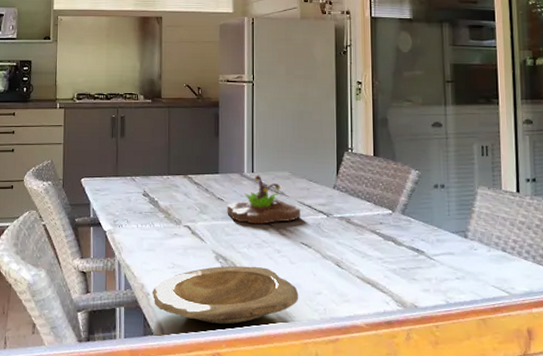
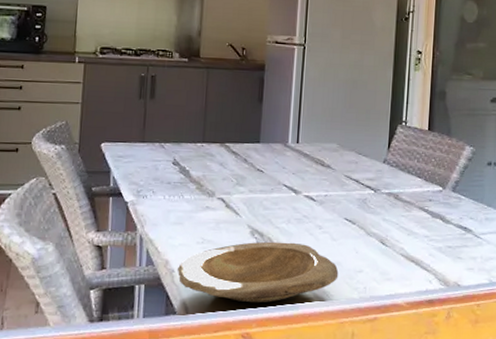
succulent planter: present [227,175,300,224] -> none [266,146,347,199]

